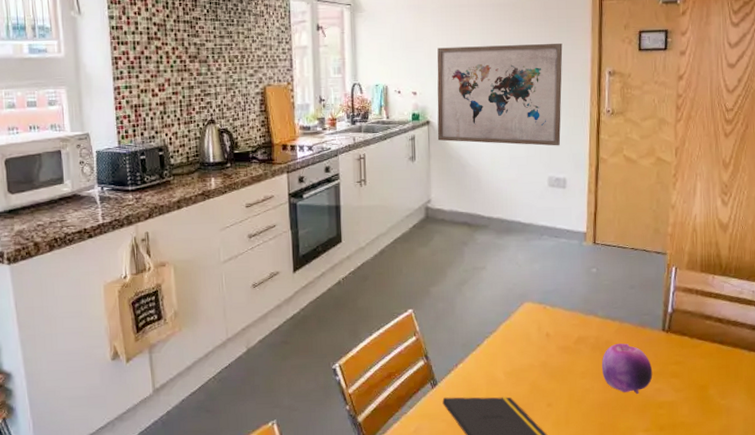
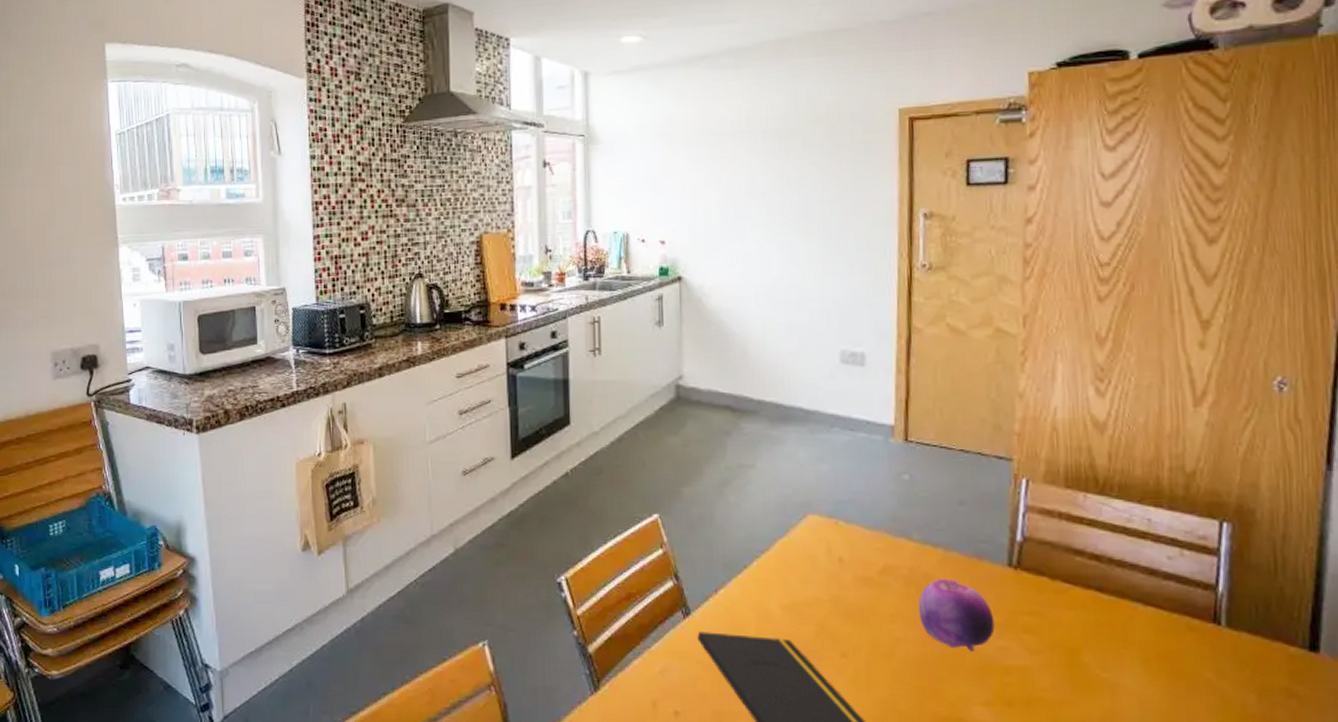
wall art: present [437,44,563,146] -> none [691,178,859,311]

